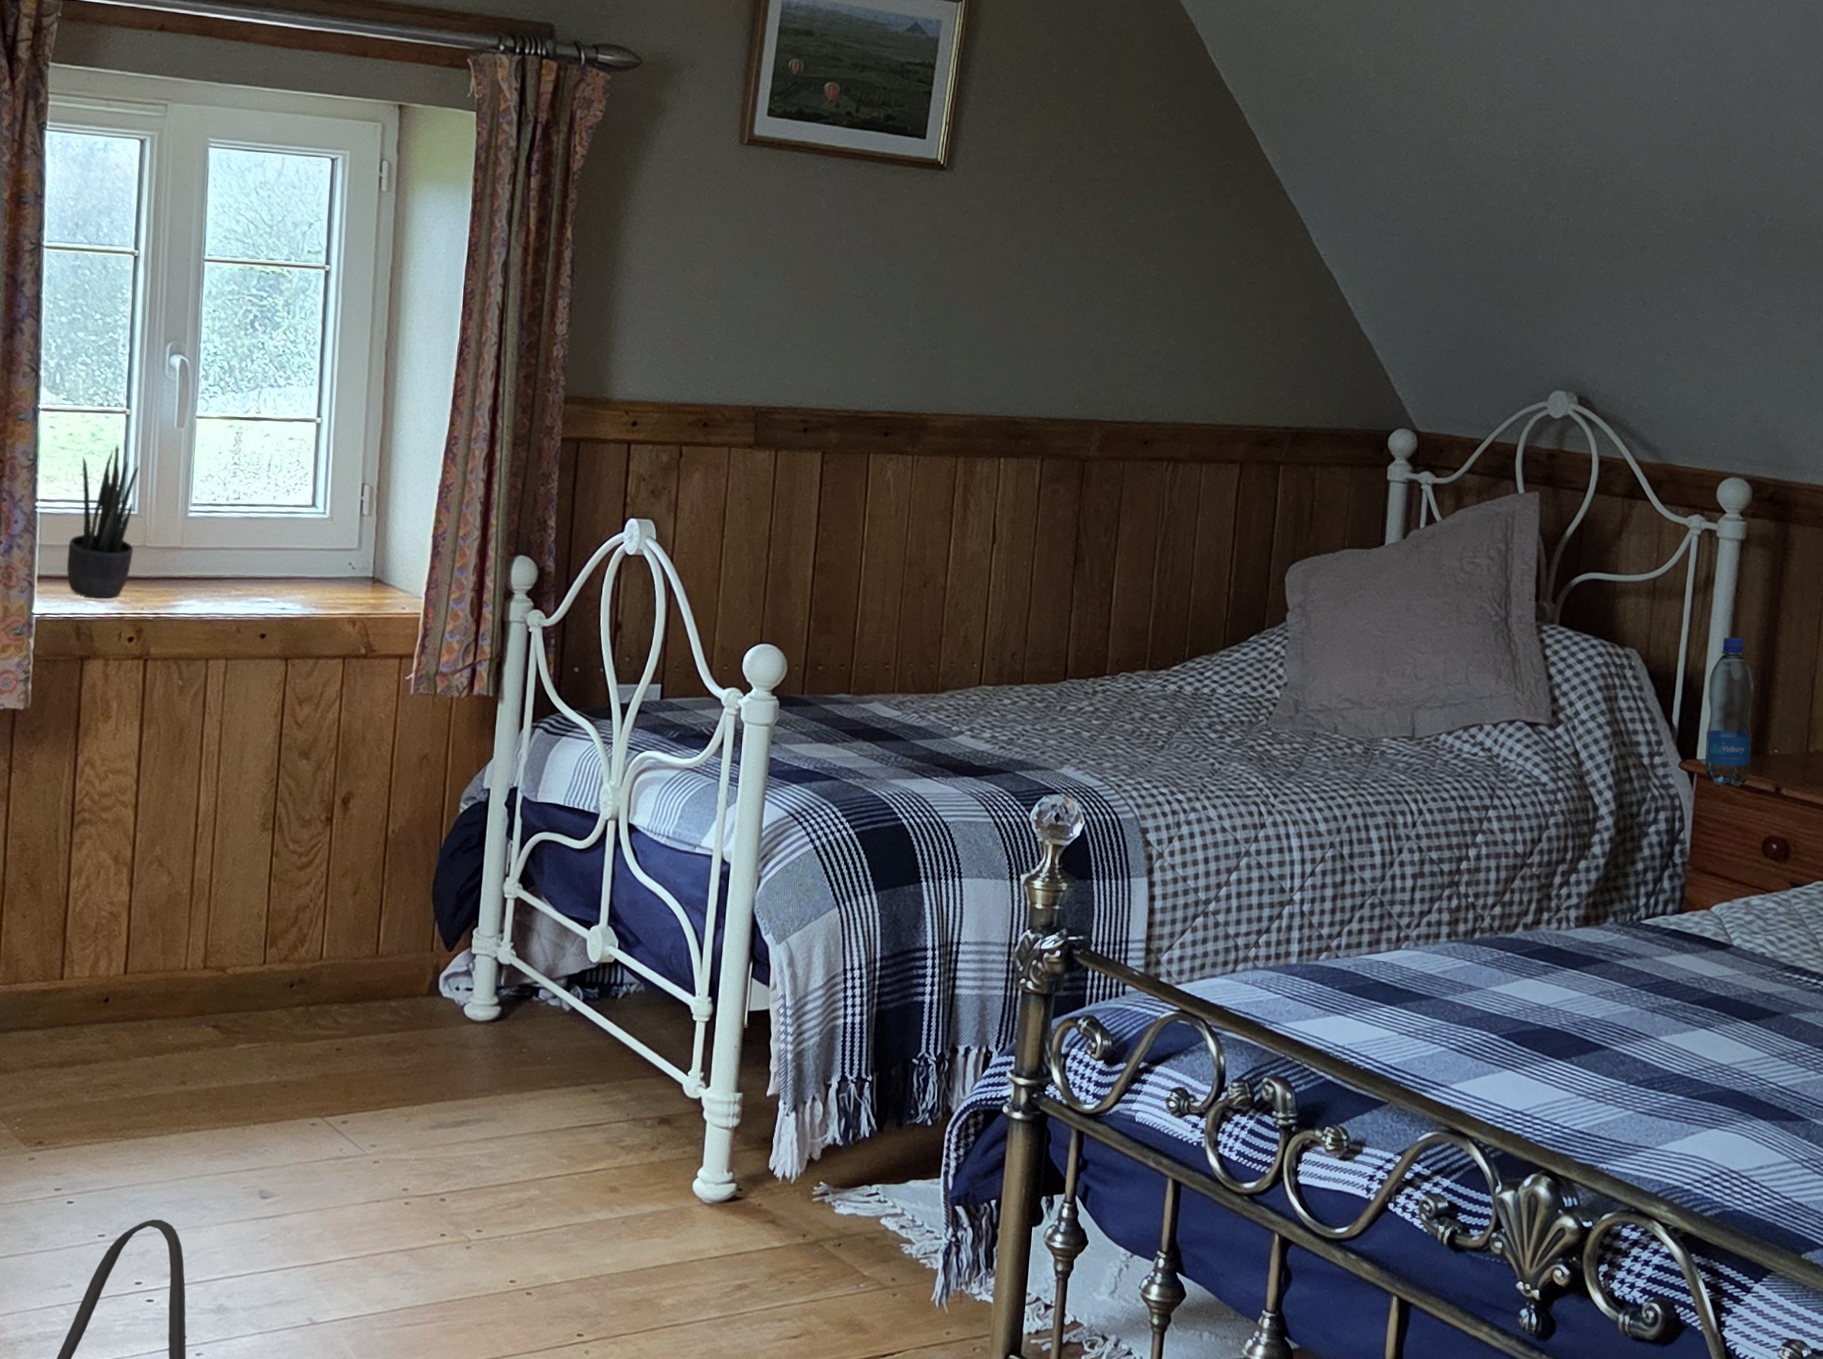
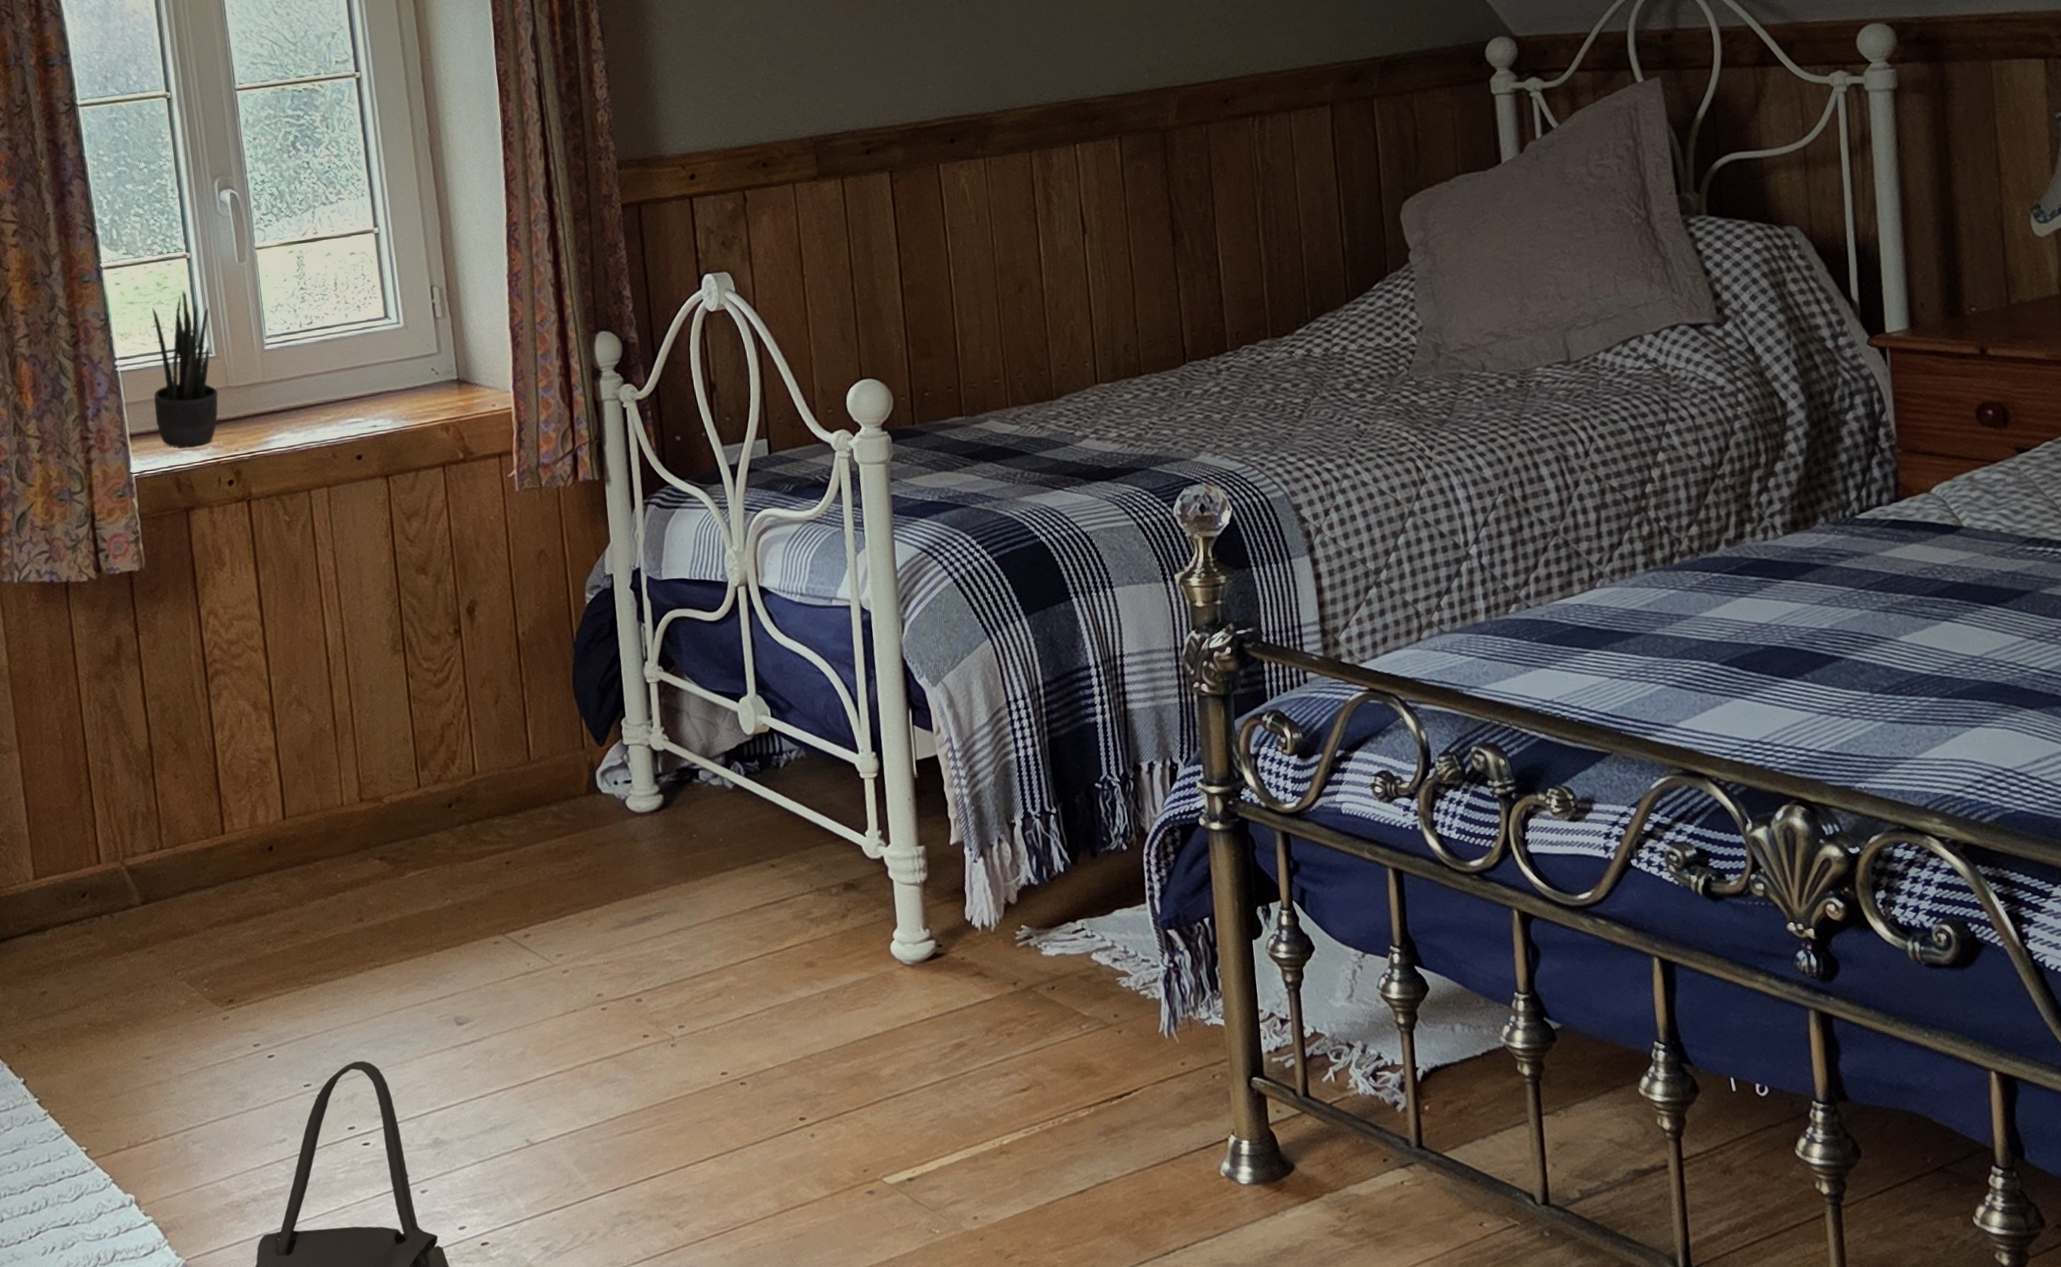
bottle: present [1705,637,1754,787] -> none [1884,194,1948,358]

